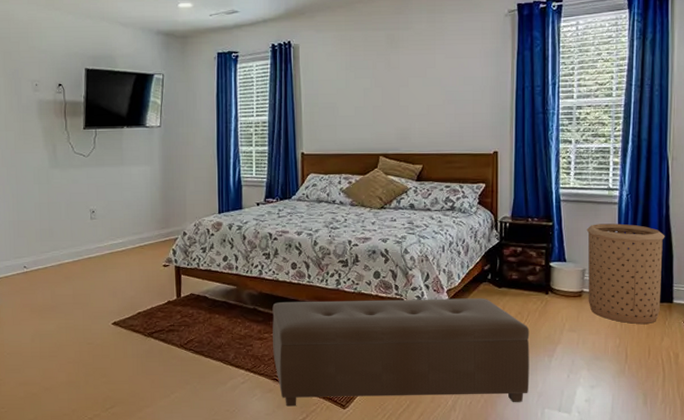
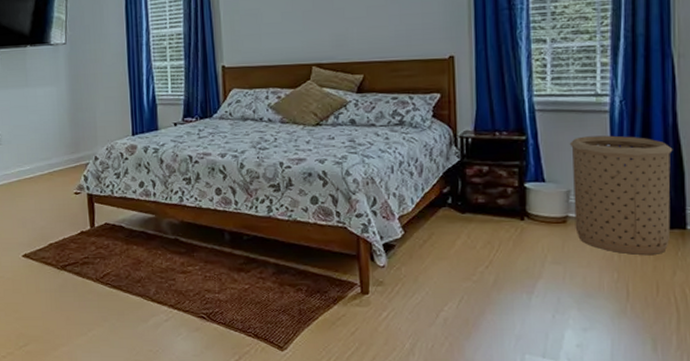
ottoman: present [272,298,530,407] -> none [196,225,505,347]

